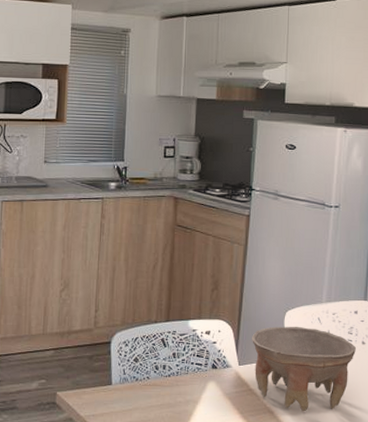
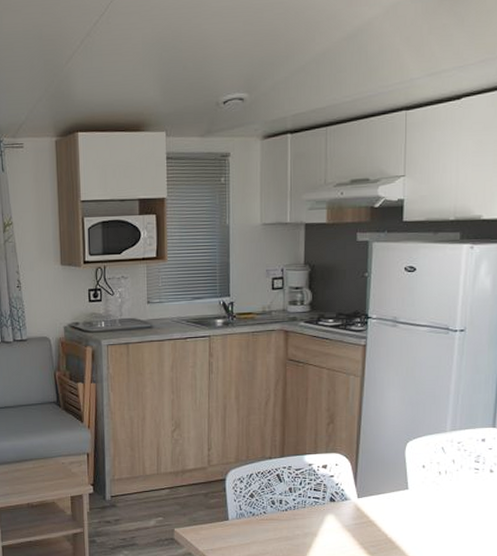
bowl: present [252,326,356,412] -> none [371,456,483,542]

